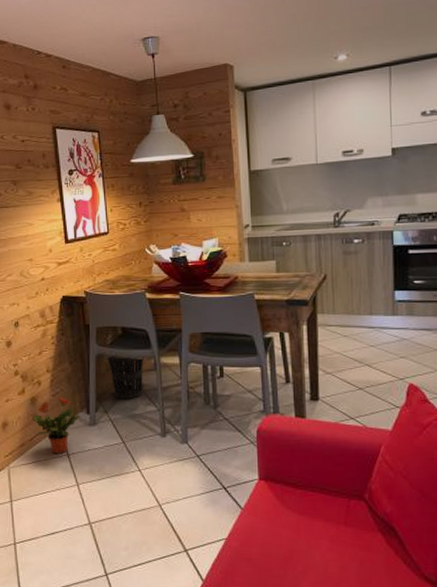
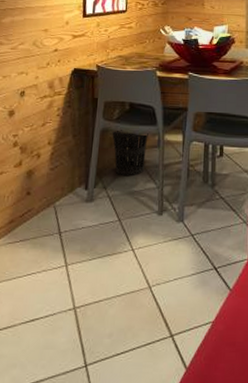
potted plant: present [32,396,80,454] -> none [26,170,78,232]

